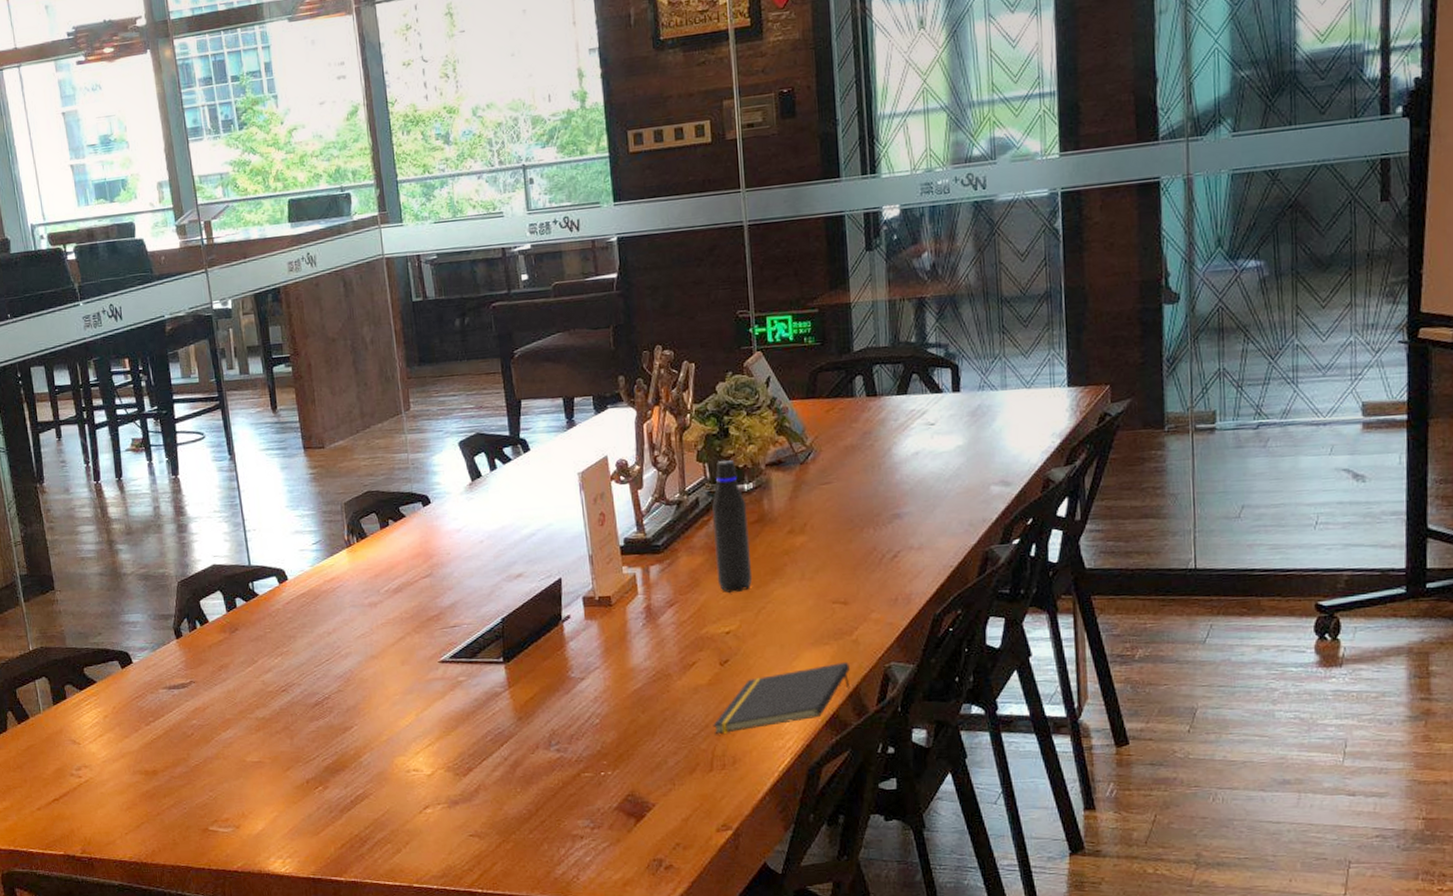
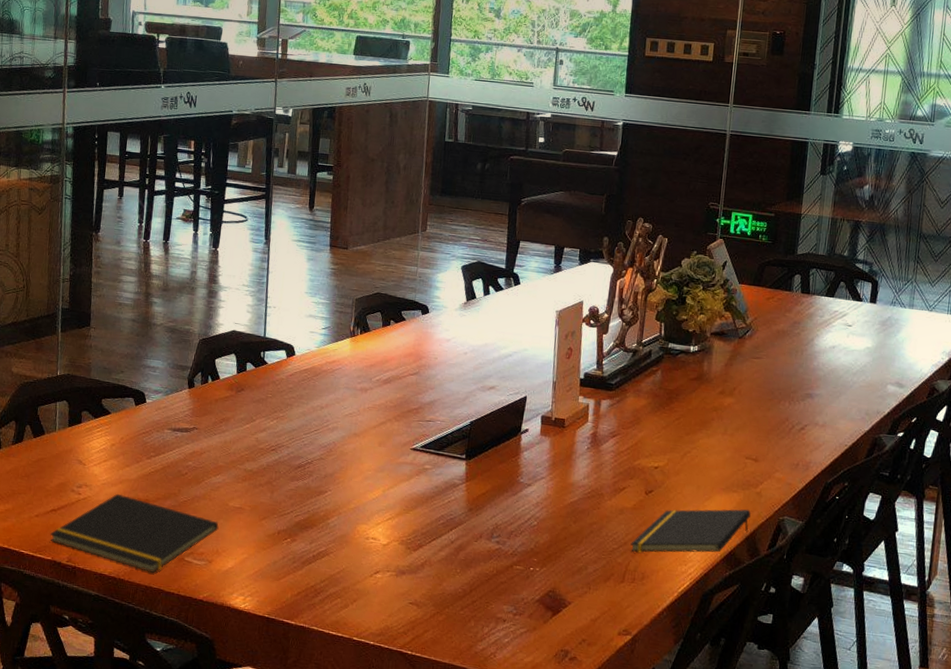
notepad: none [57,769,240,850] -> present [50,493,219,573]
water bottle: present [712,460,753,592] -> none [655,323,690,435]

